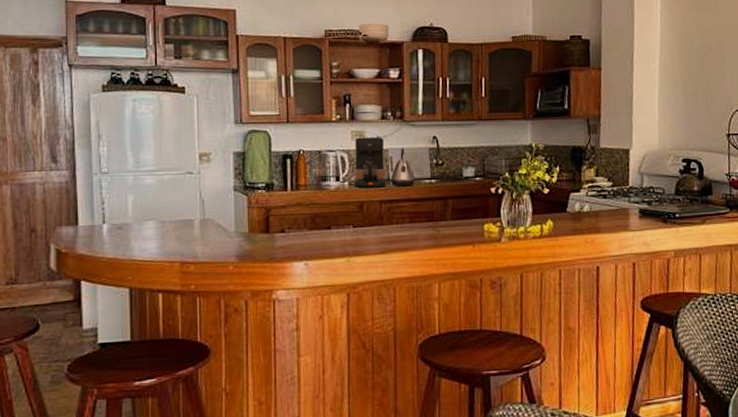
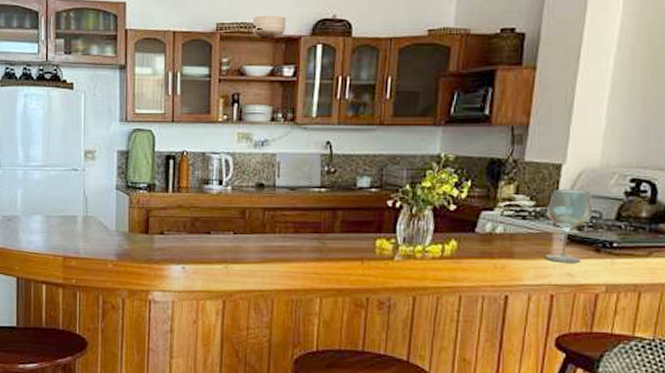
coffee maker: present [355,137,386,188] -> none [238,140,272,194]
kettle: present [391,147,416,187] -> none [277,152,304,195]
wine glass: none [621,170,658,234] -> present [544,189,593,263]

